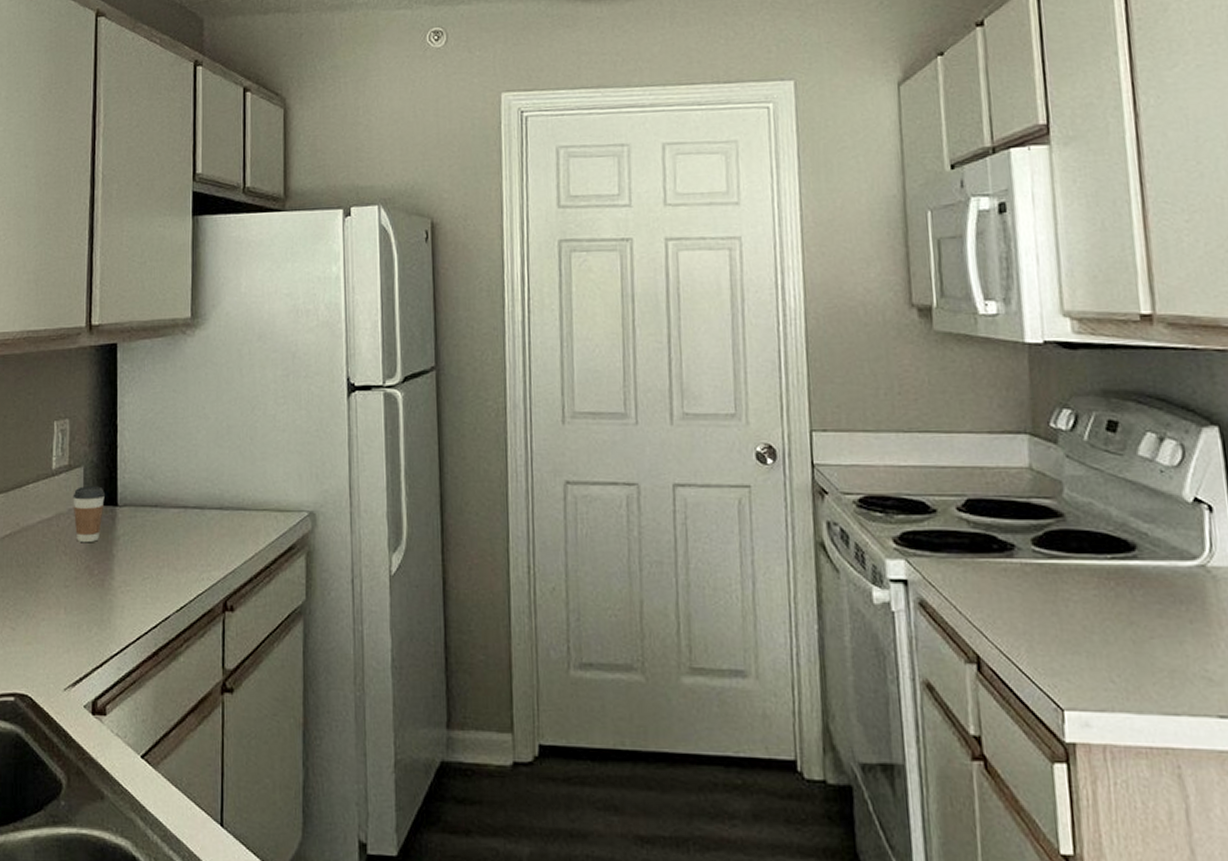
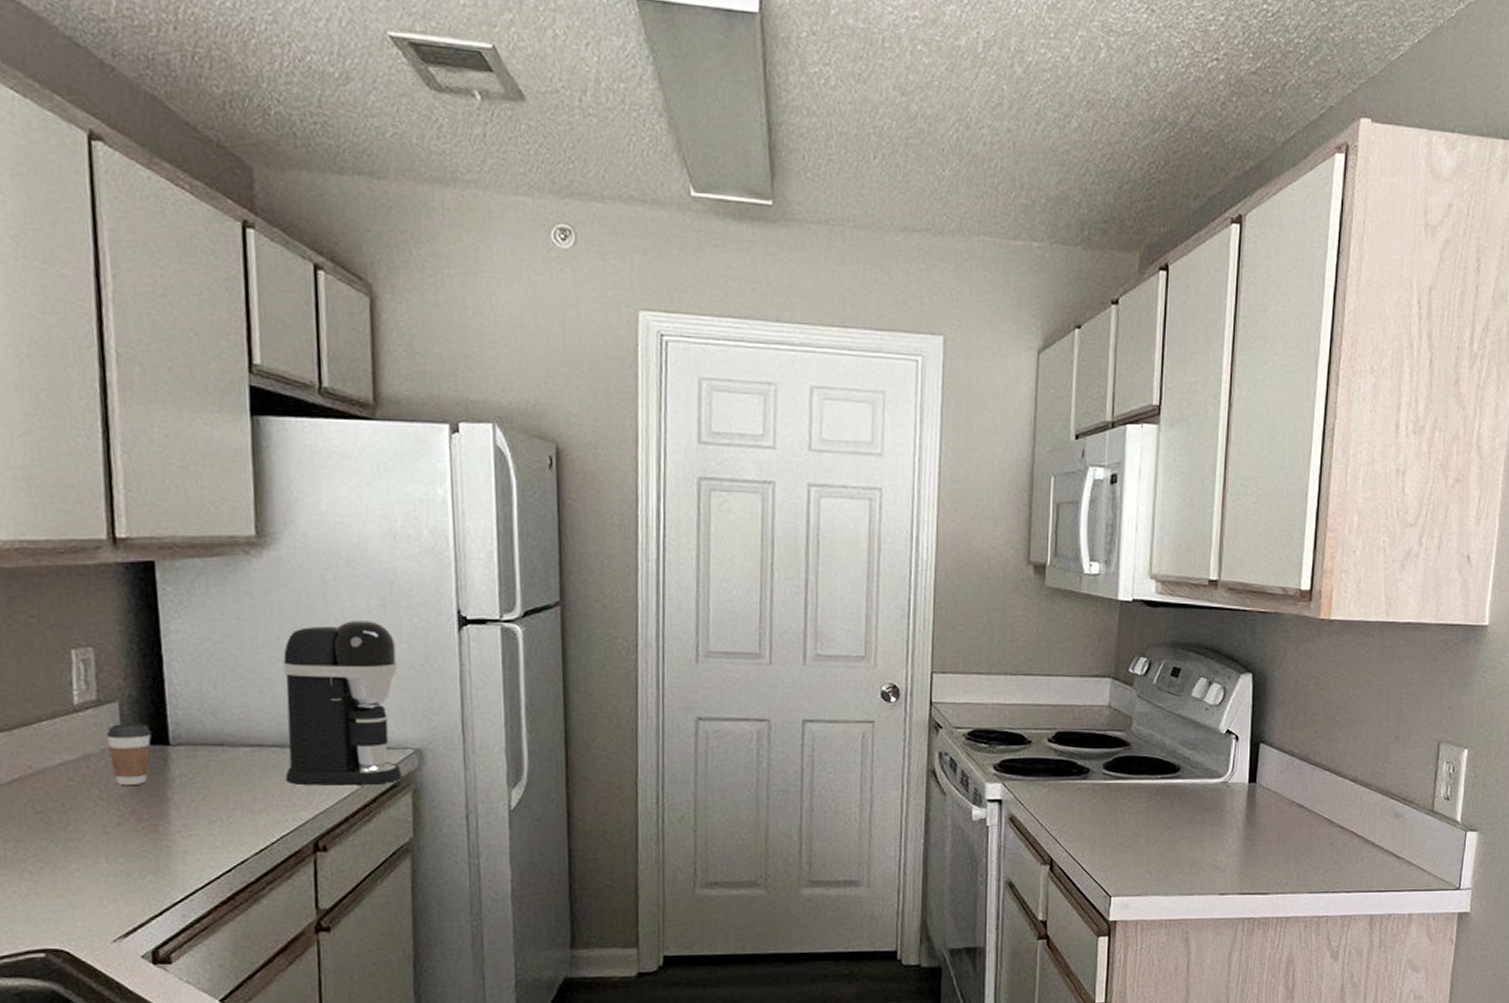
coffee maker: none [203,390,297,546] -> present [282,621,401,786]

